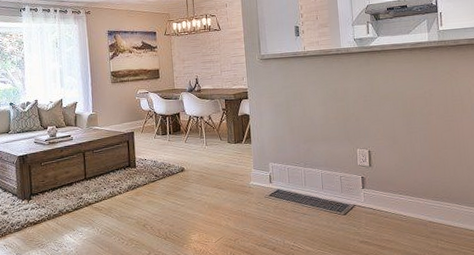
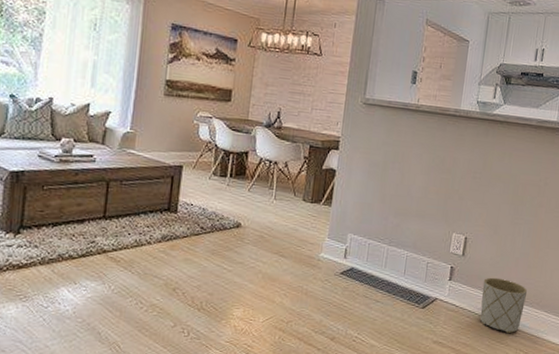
planter: none [393,180,436,227] -> present [480,277,528,334]

